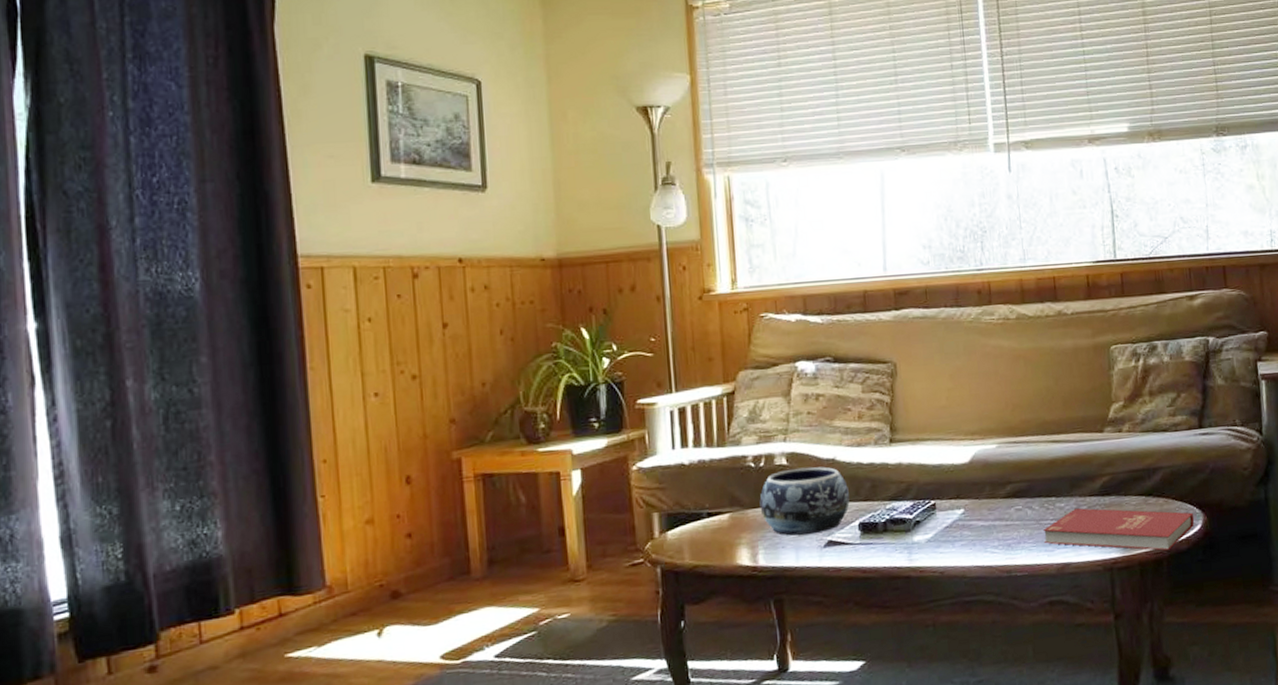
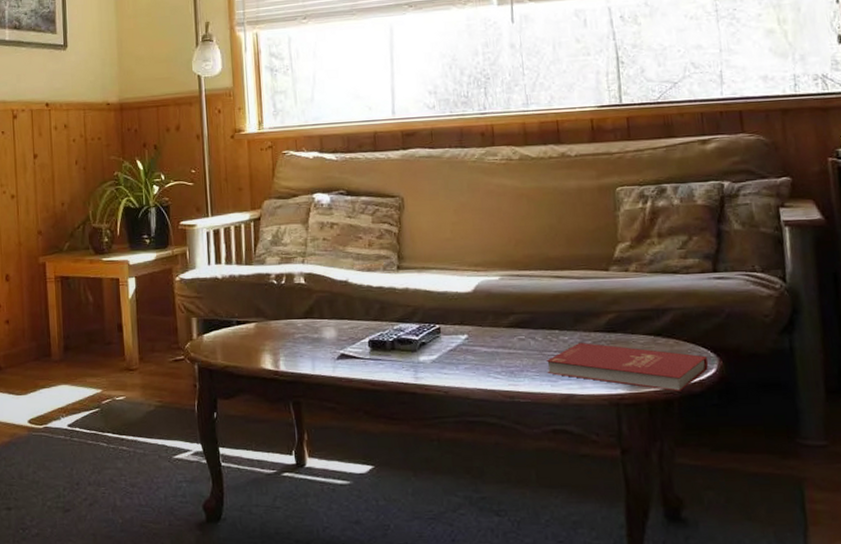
decorative bowl: present [759,466,850,536] -> none [281,287,360,347]

